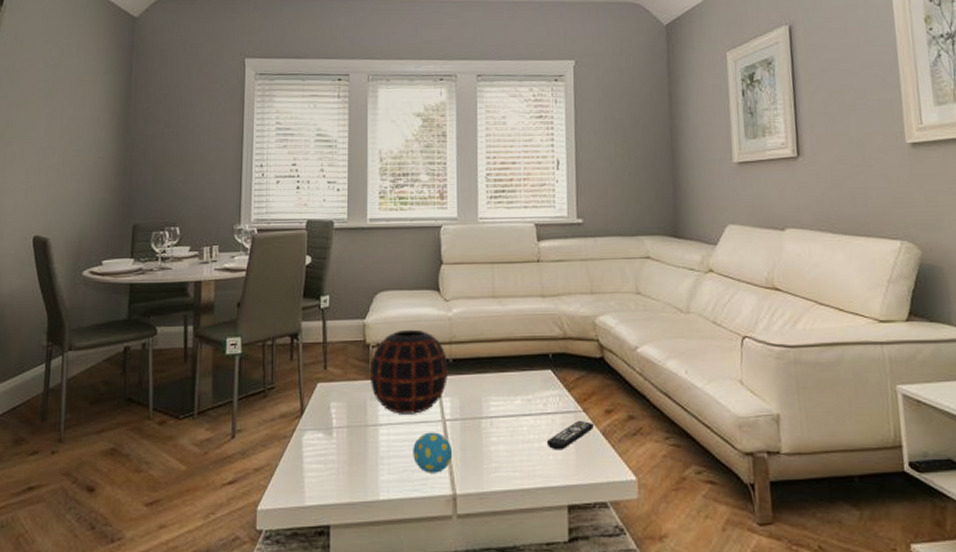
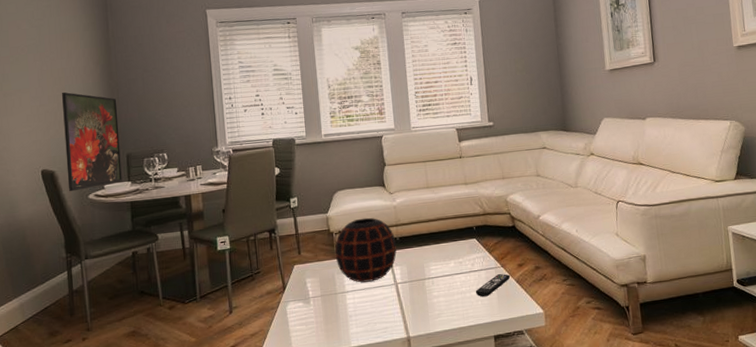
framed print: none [61,145,130,265] -> present [62,92,122,192]
decorative egg: present [413,432,453,473] -> none [374,293,405,324]

